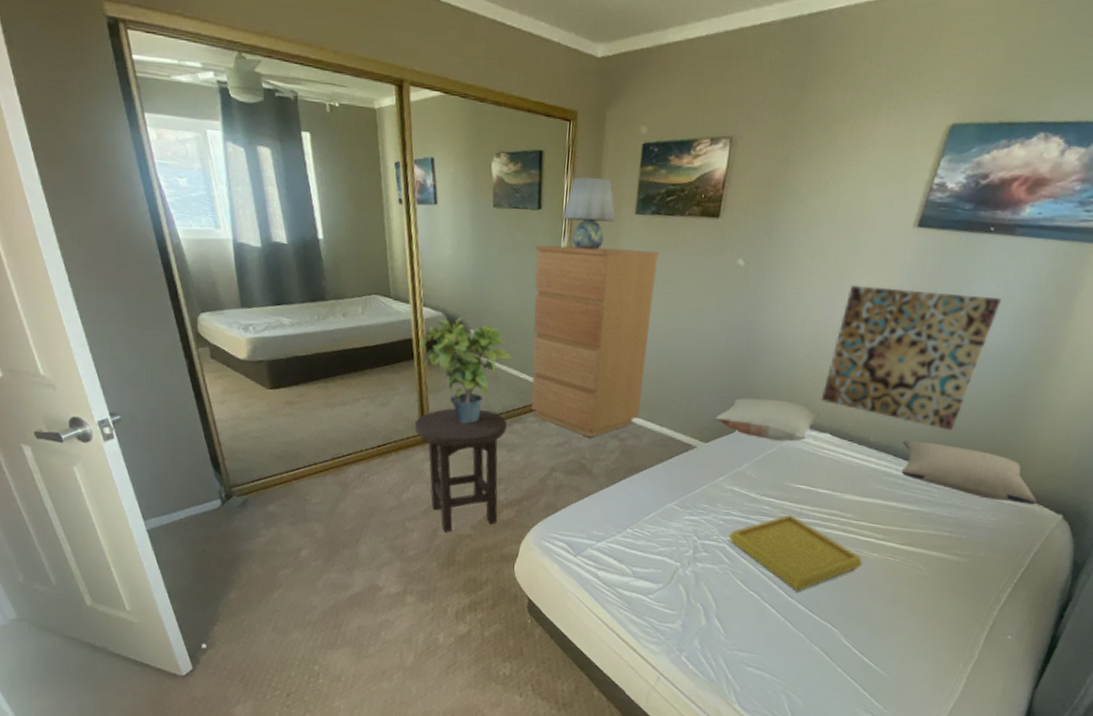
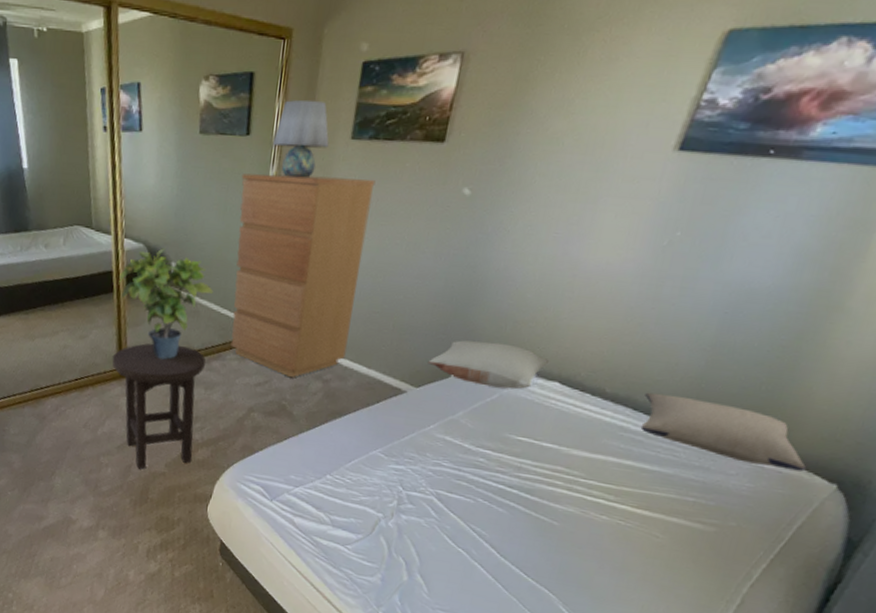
serving tray: present [728,515,863,591] -> none [437,469,589,552]
wall art: present [820,285,1001,430] -> none [550,216,778,383]

